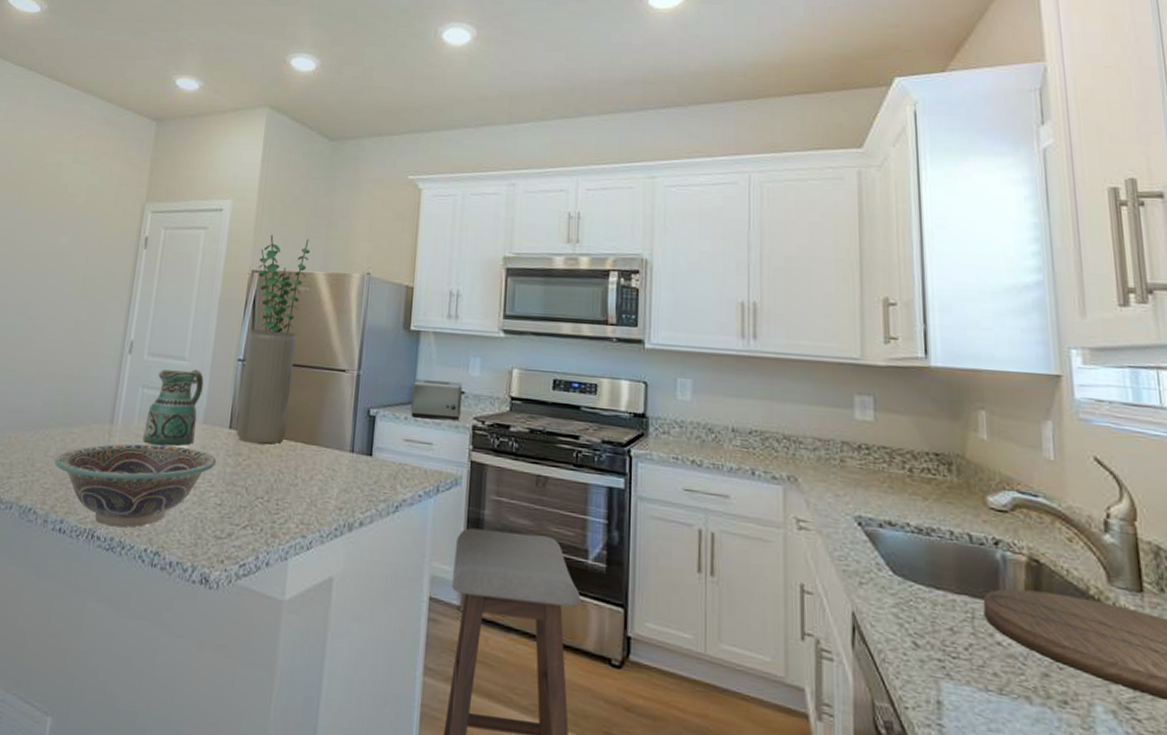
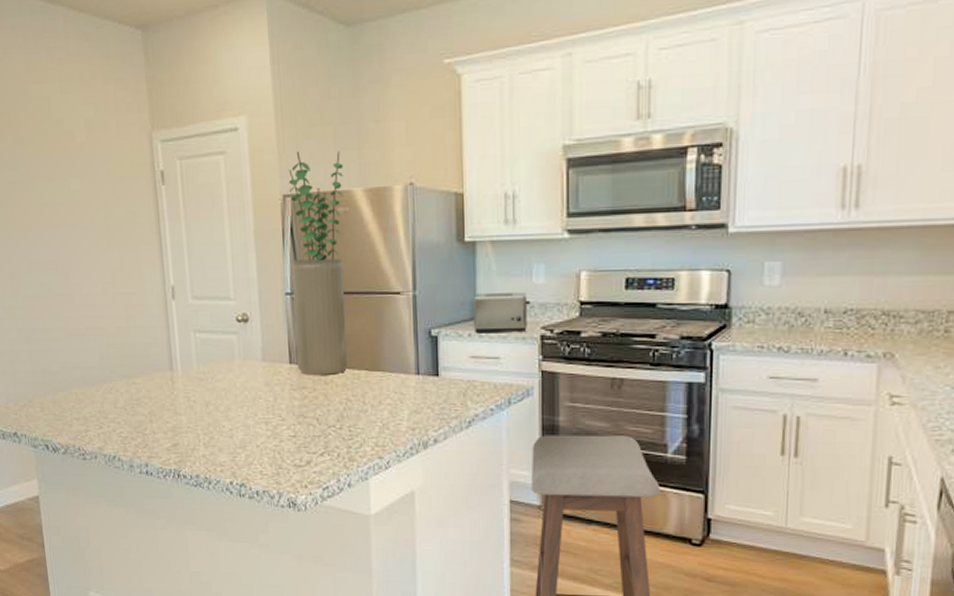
decorative bowl: present [54,443,217,528] -> none [126,385,283,465]
ceramic pitcher: present [142,369,204,446] -> none [204,308,256,387]

